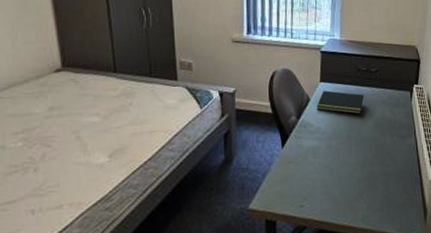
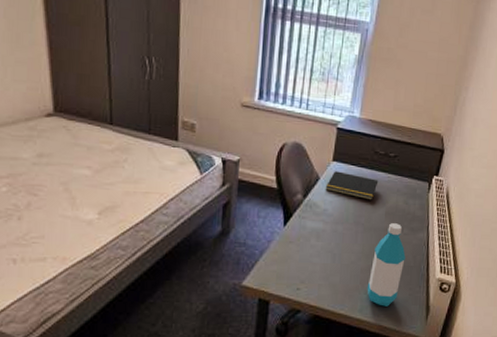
water bottle: none [366,132,398,213] -> present [367,223,406,307]

